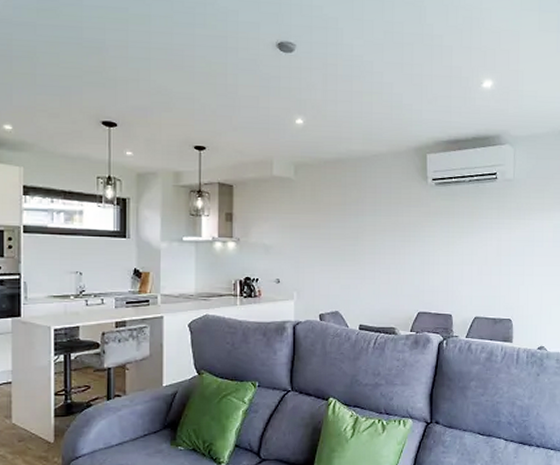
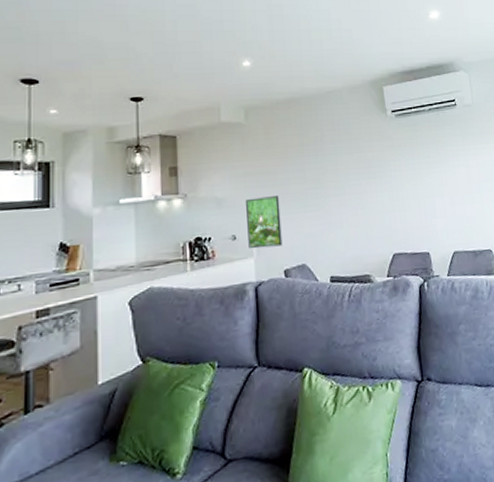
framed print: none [289,248,320,293] -> present [245,196,283,249]

